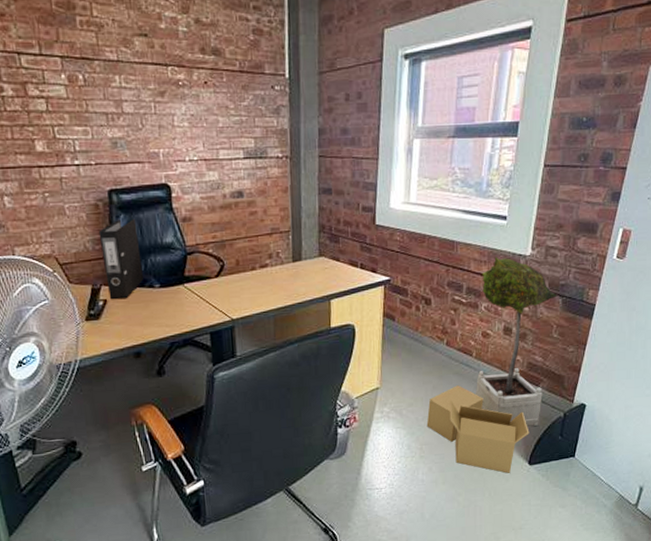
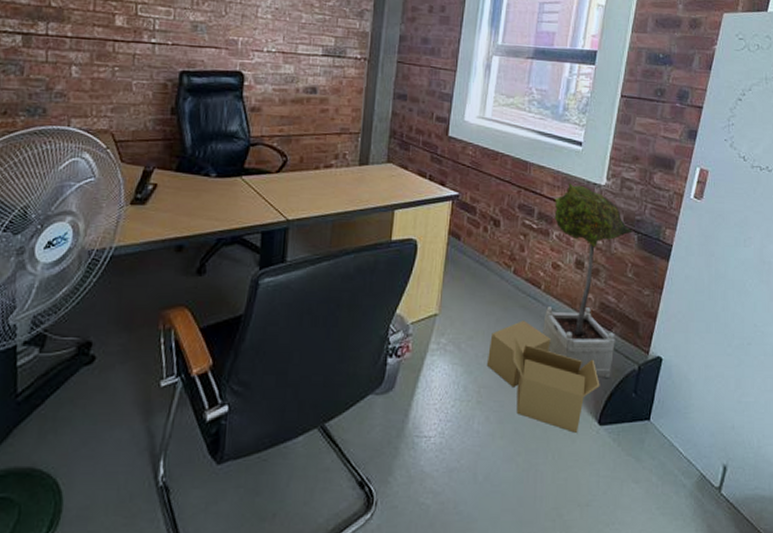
binder: present [98,219,143,300] -> none [160,101,203,186]

